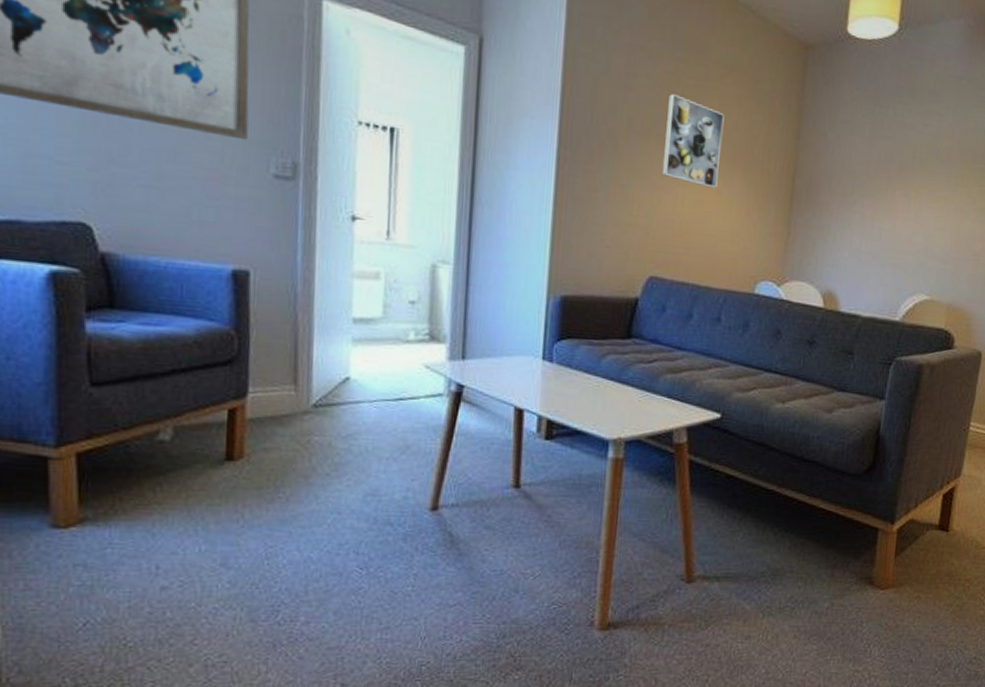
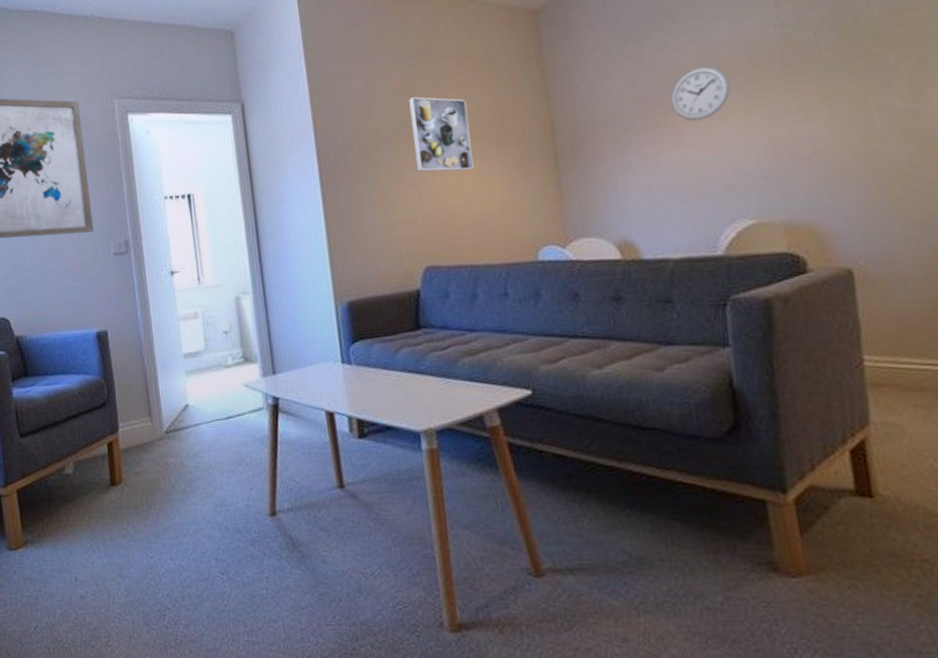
wall clock: none [895,149,941,198] -> present [670,66,730,121]

